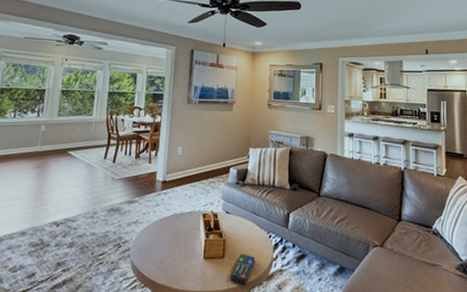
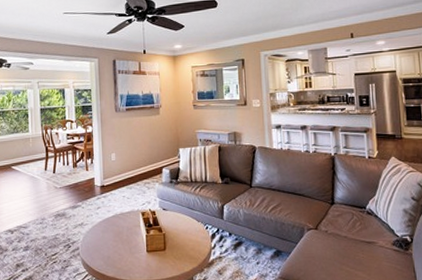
remote control: present [230,253,256,284] -> none [173,245,196,272]

